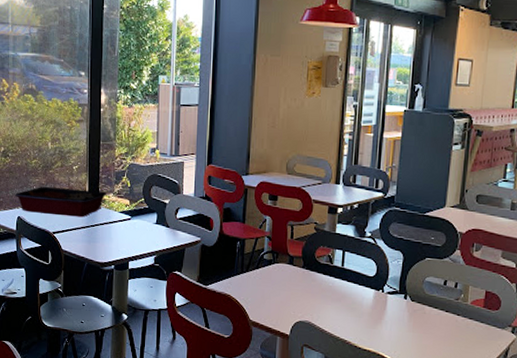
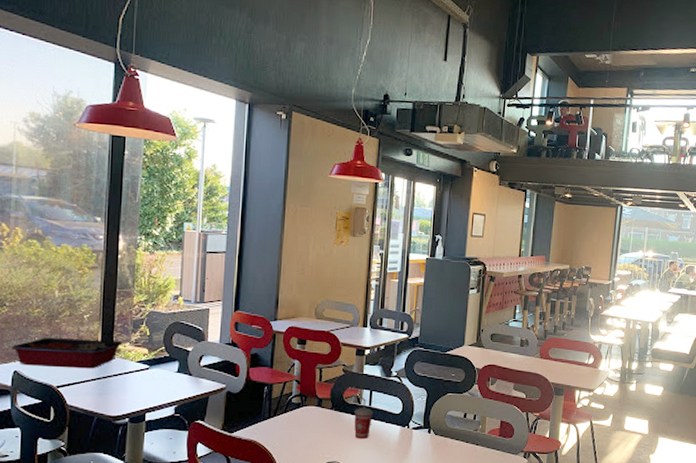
beverage cup: none [323,254,347,301] -> present [351,394,374,440]

